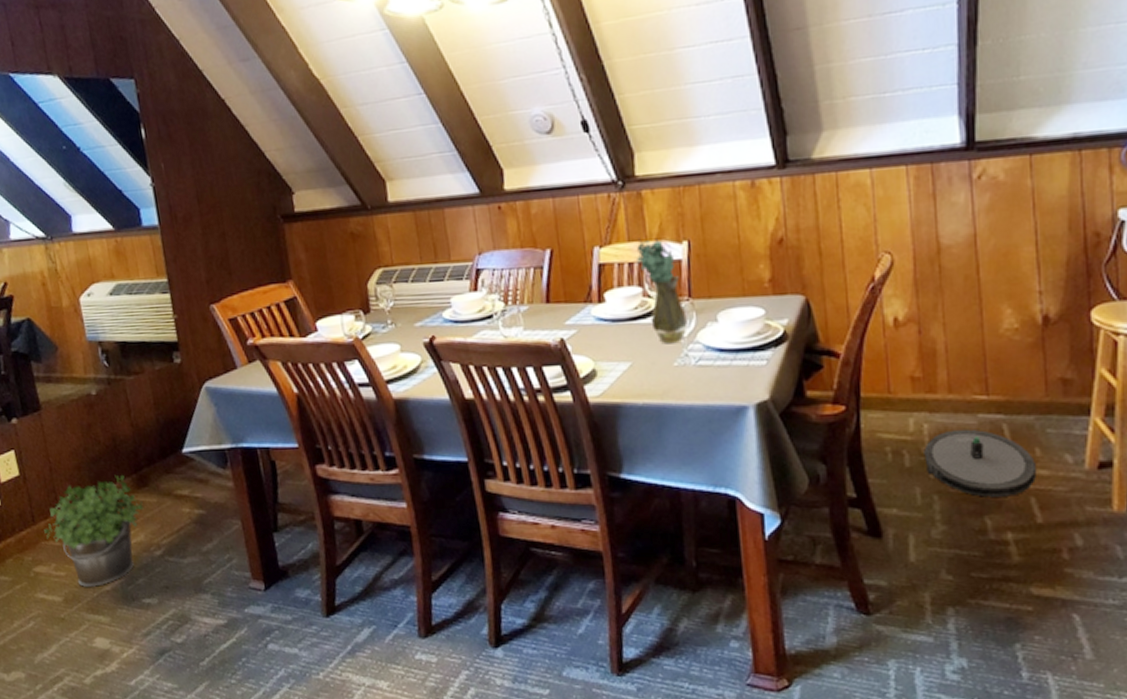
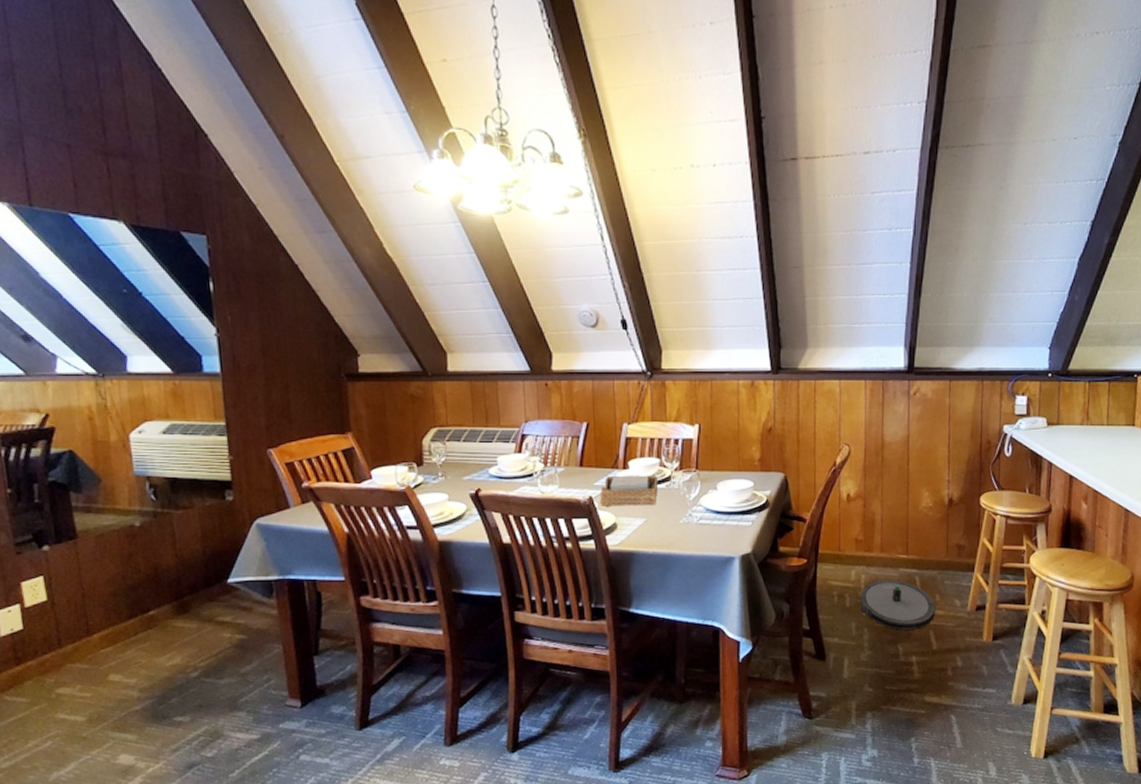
potted plant: present [44,474,145,587] -> none [71,601,184,707]
napkin holder: none [573,308,644,350] -> present [600,475,659,506]
vase: present [636,238,688,344] -> none [657,419,693,506]

